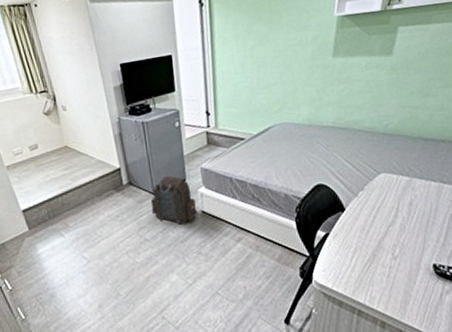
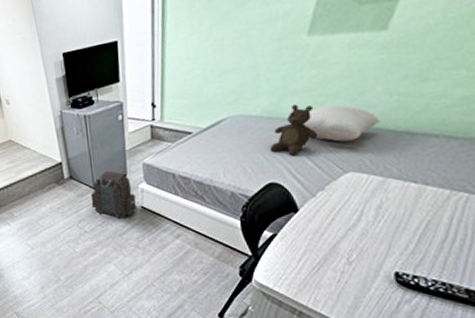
teddy bear: none [313,114,353,159] -> present [269,104,319,156]
pillow: none [338,115,399,147] -> present [303,105,380,142]

